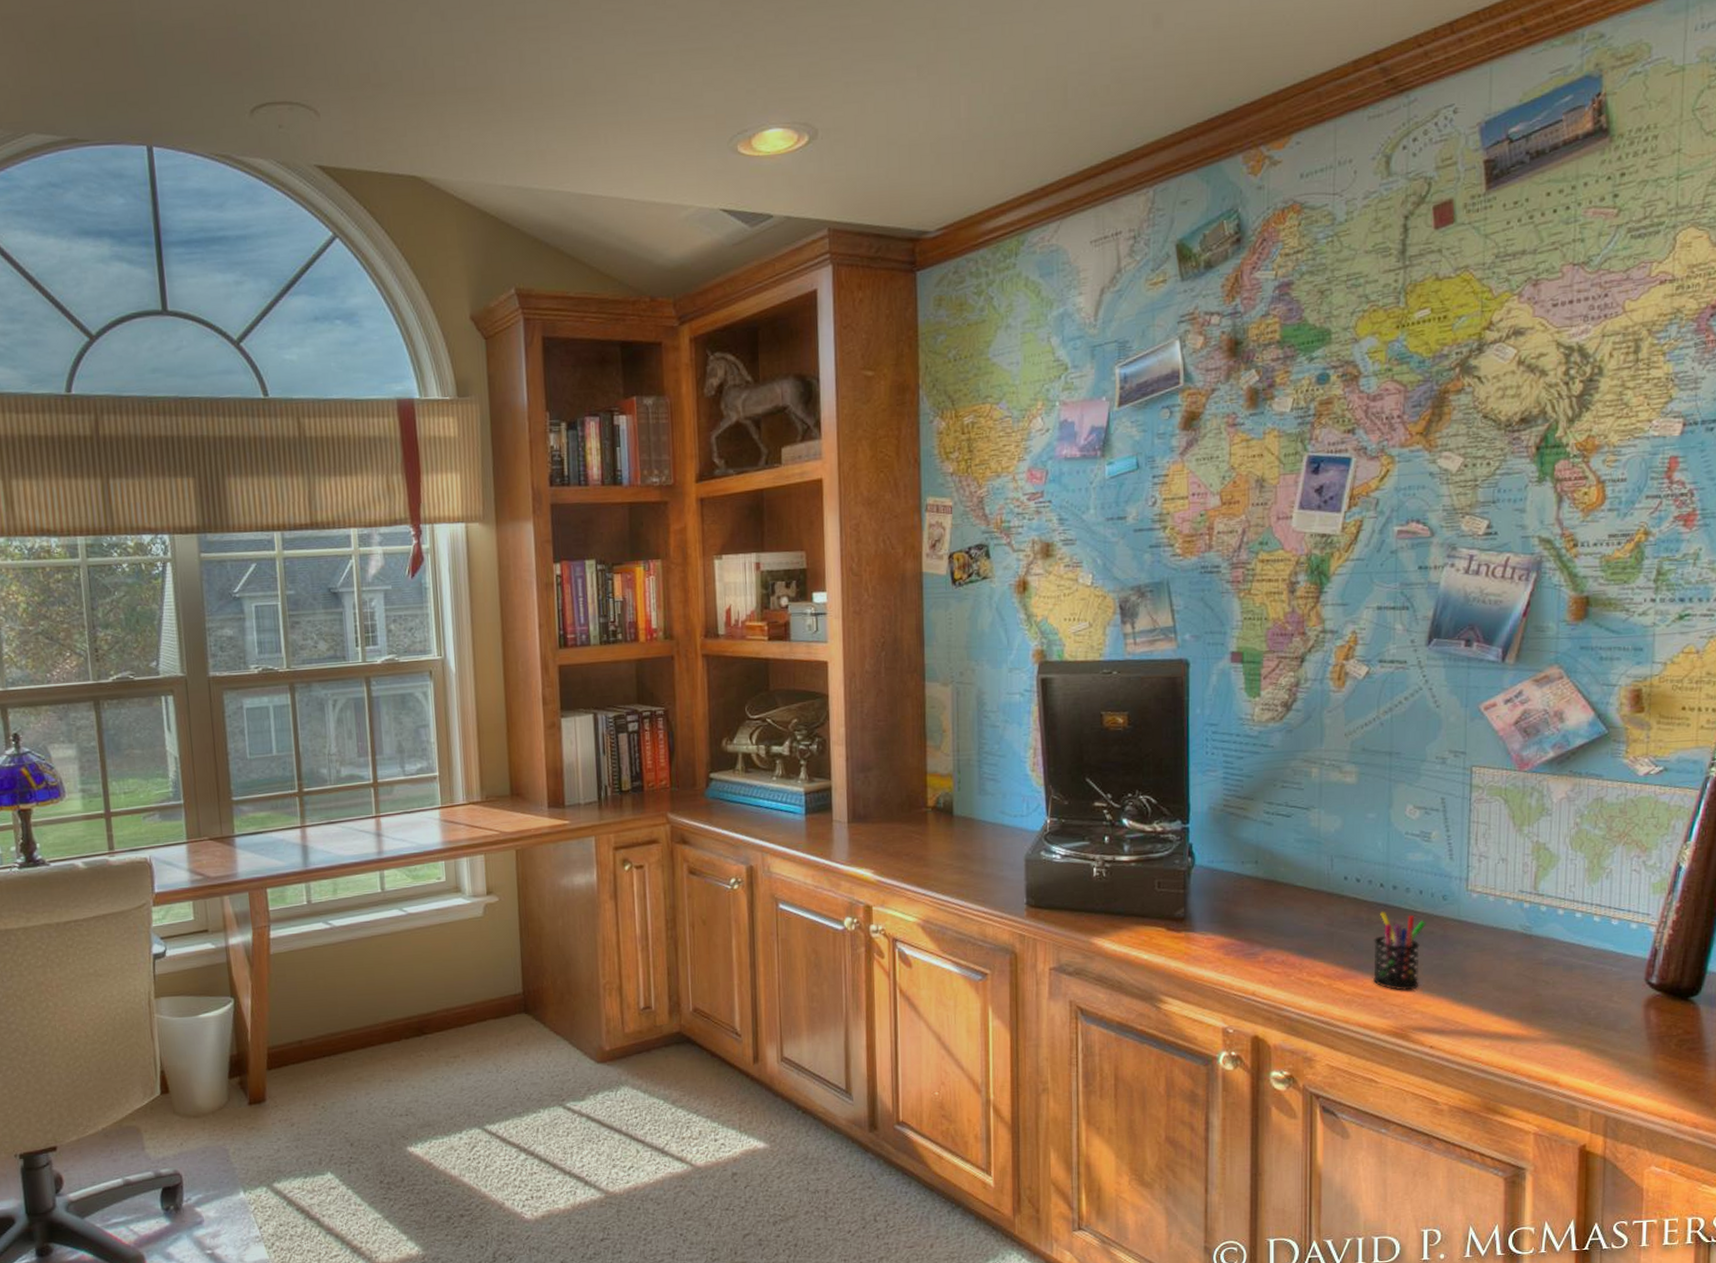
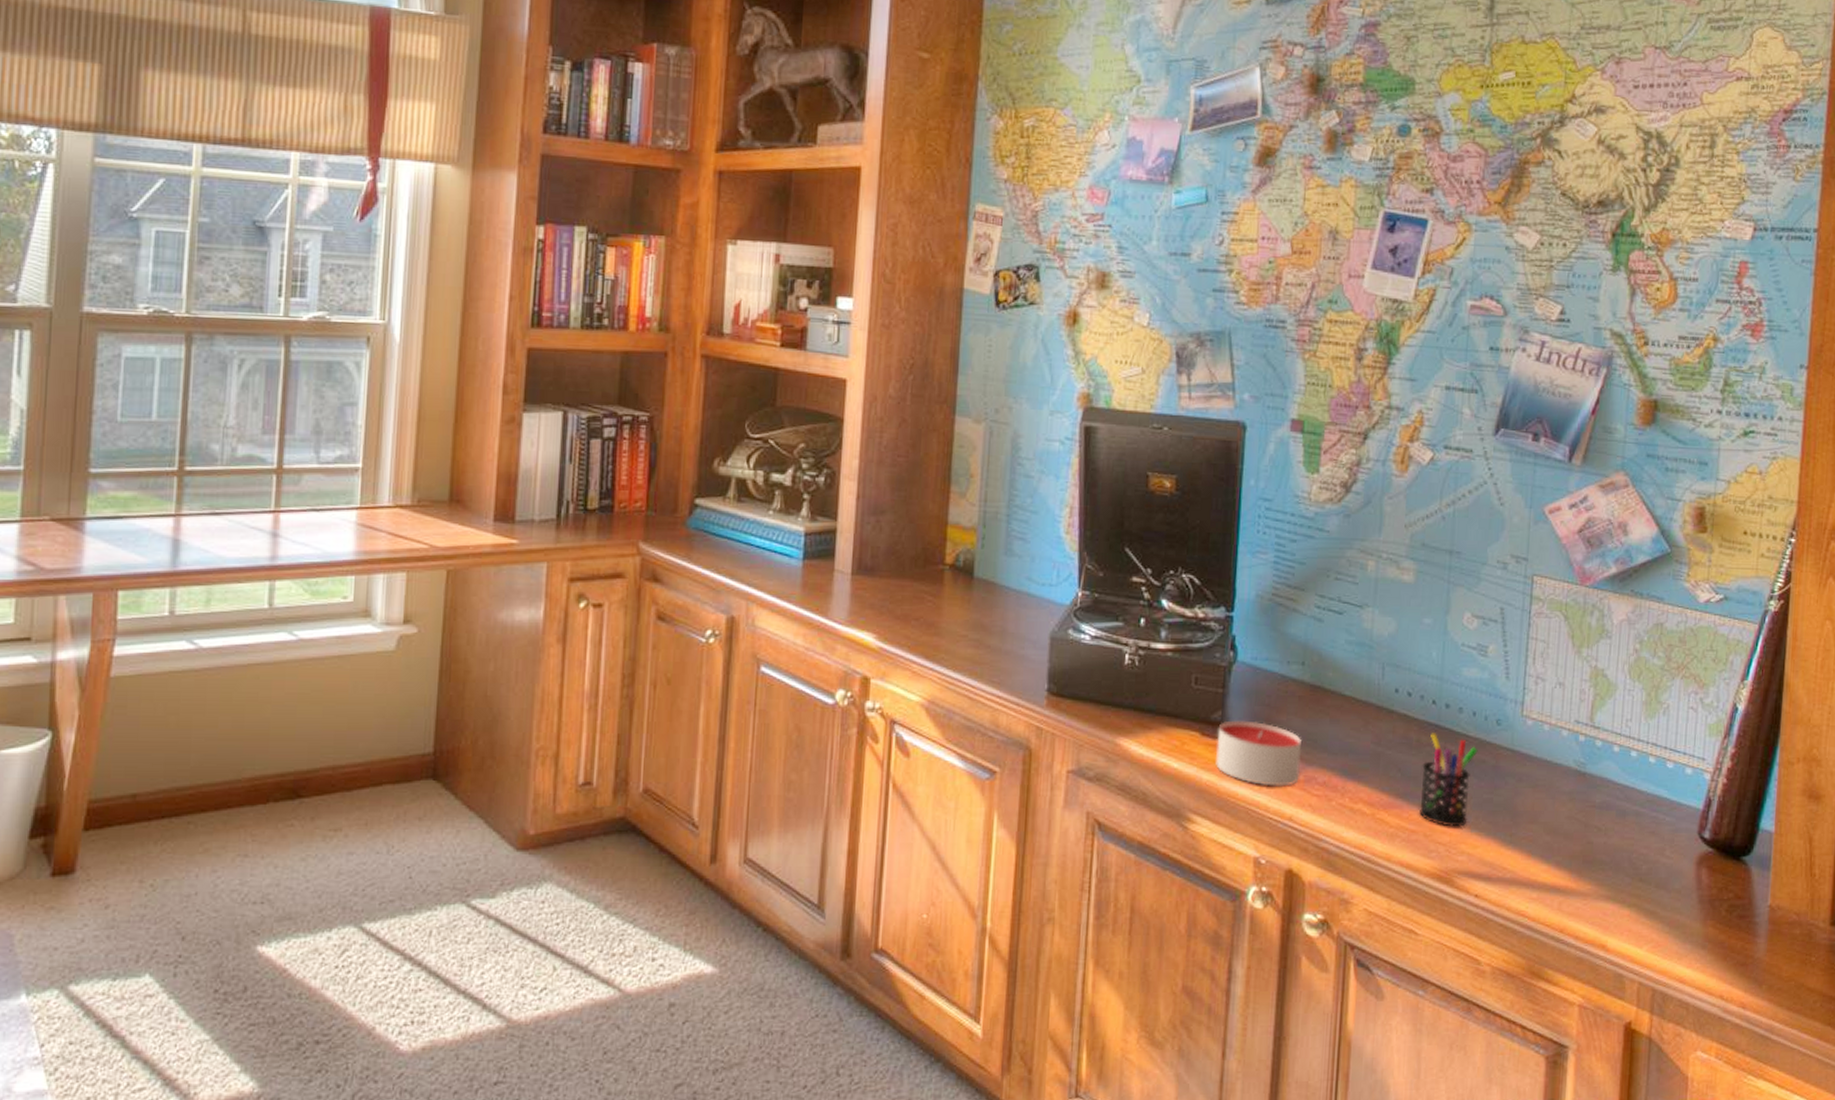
candle: none [1182,914,1260,968] -> present [1216,720,1302,787]

